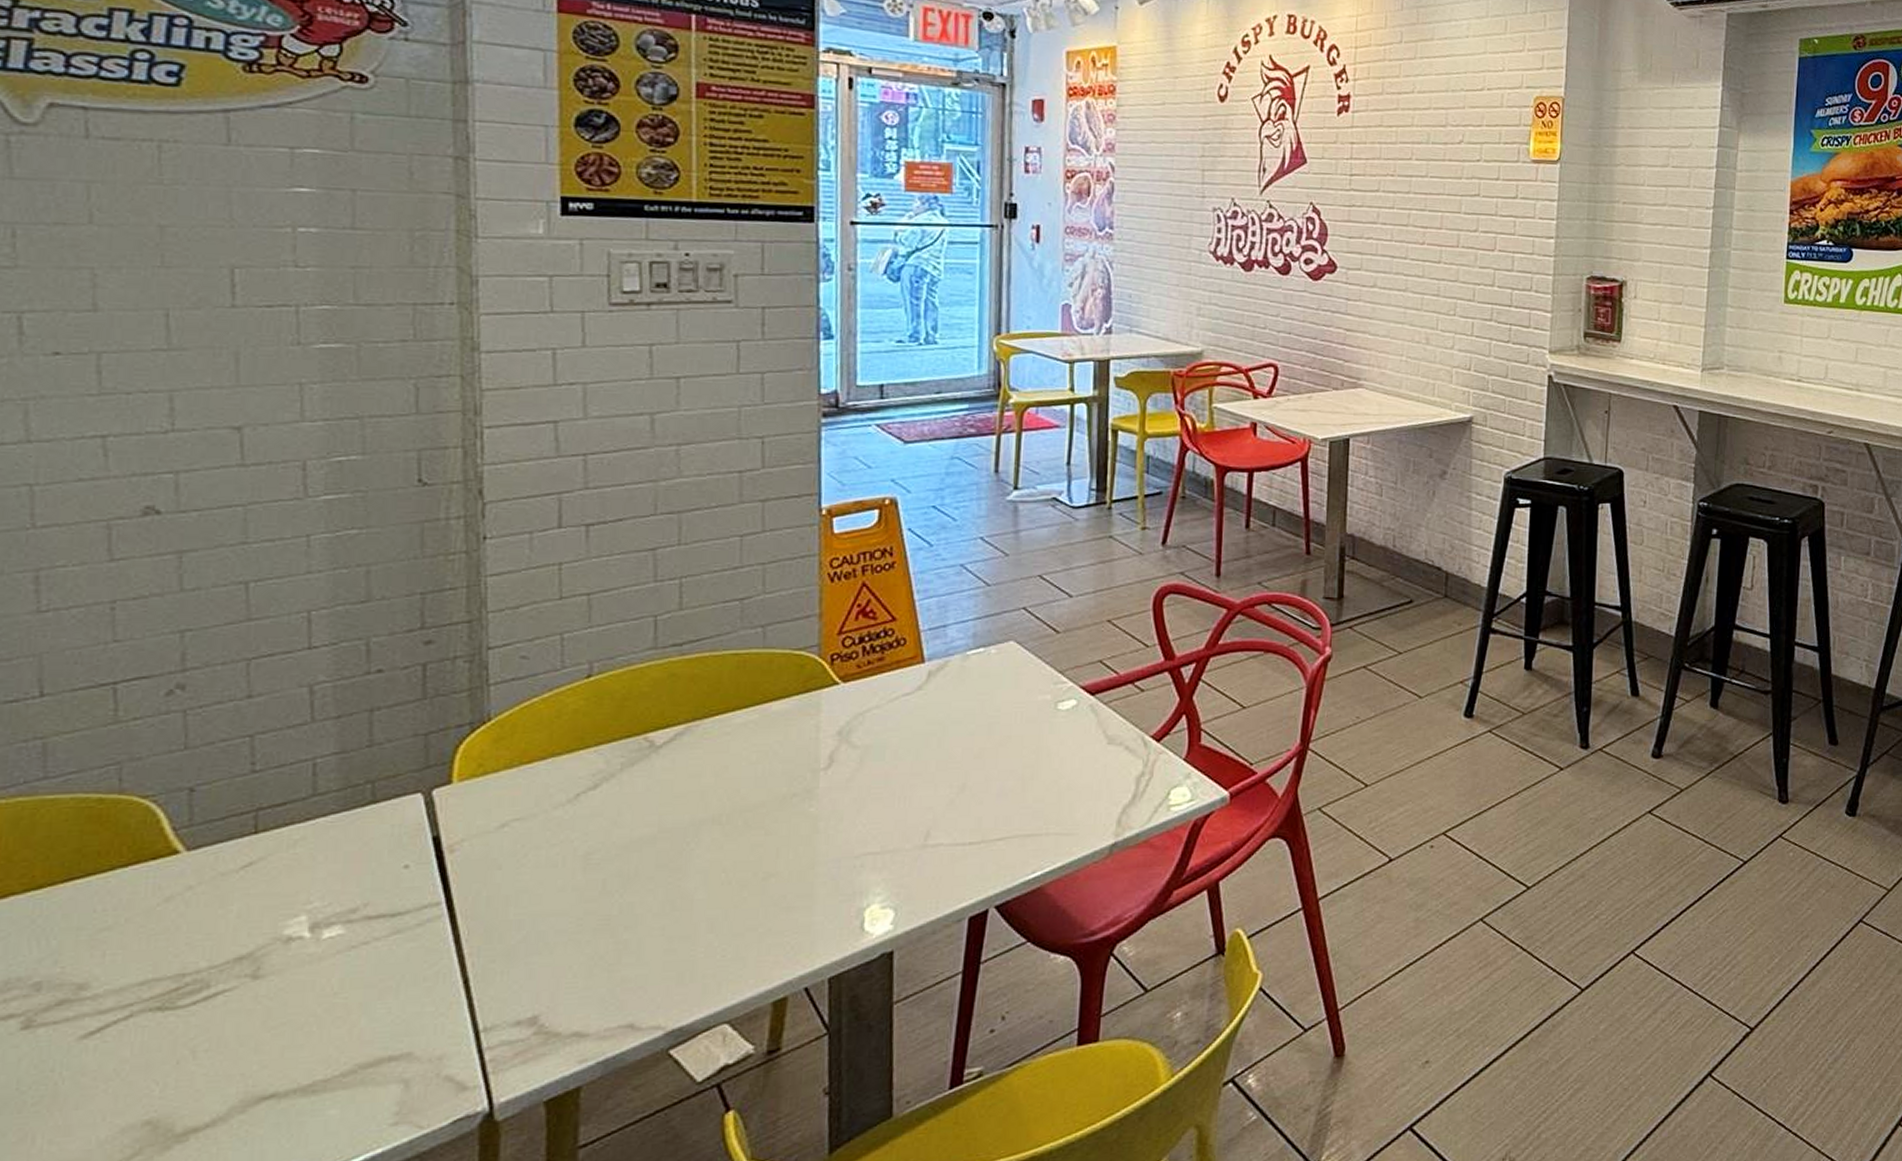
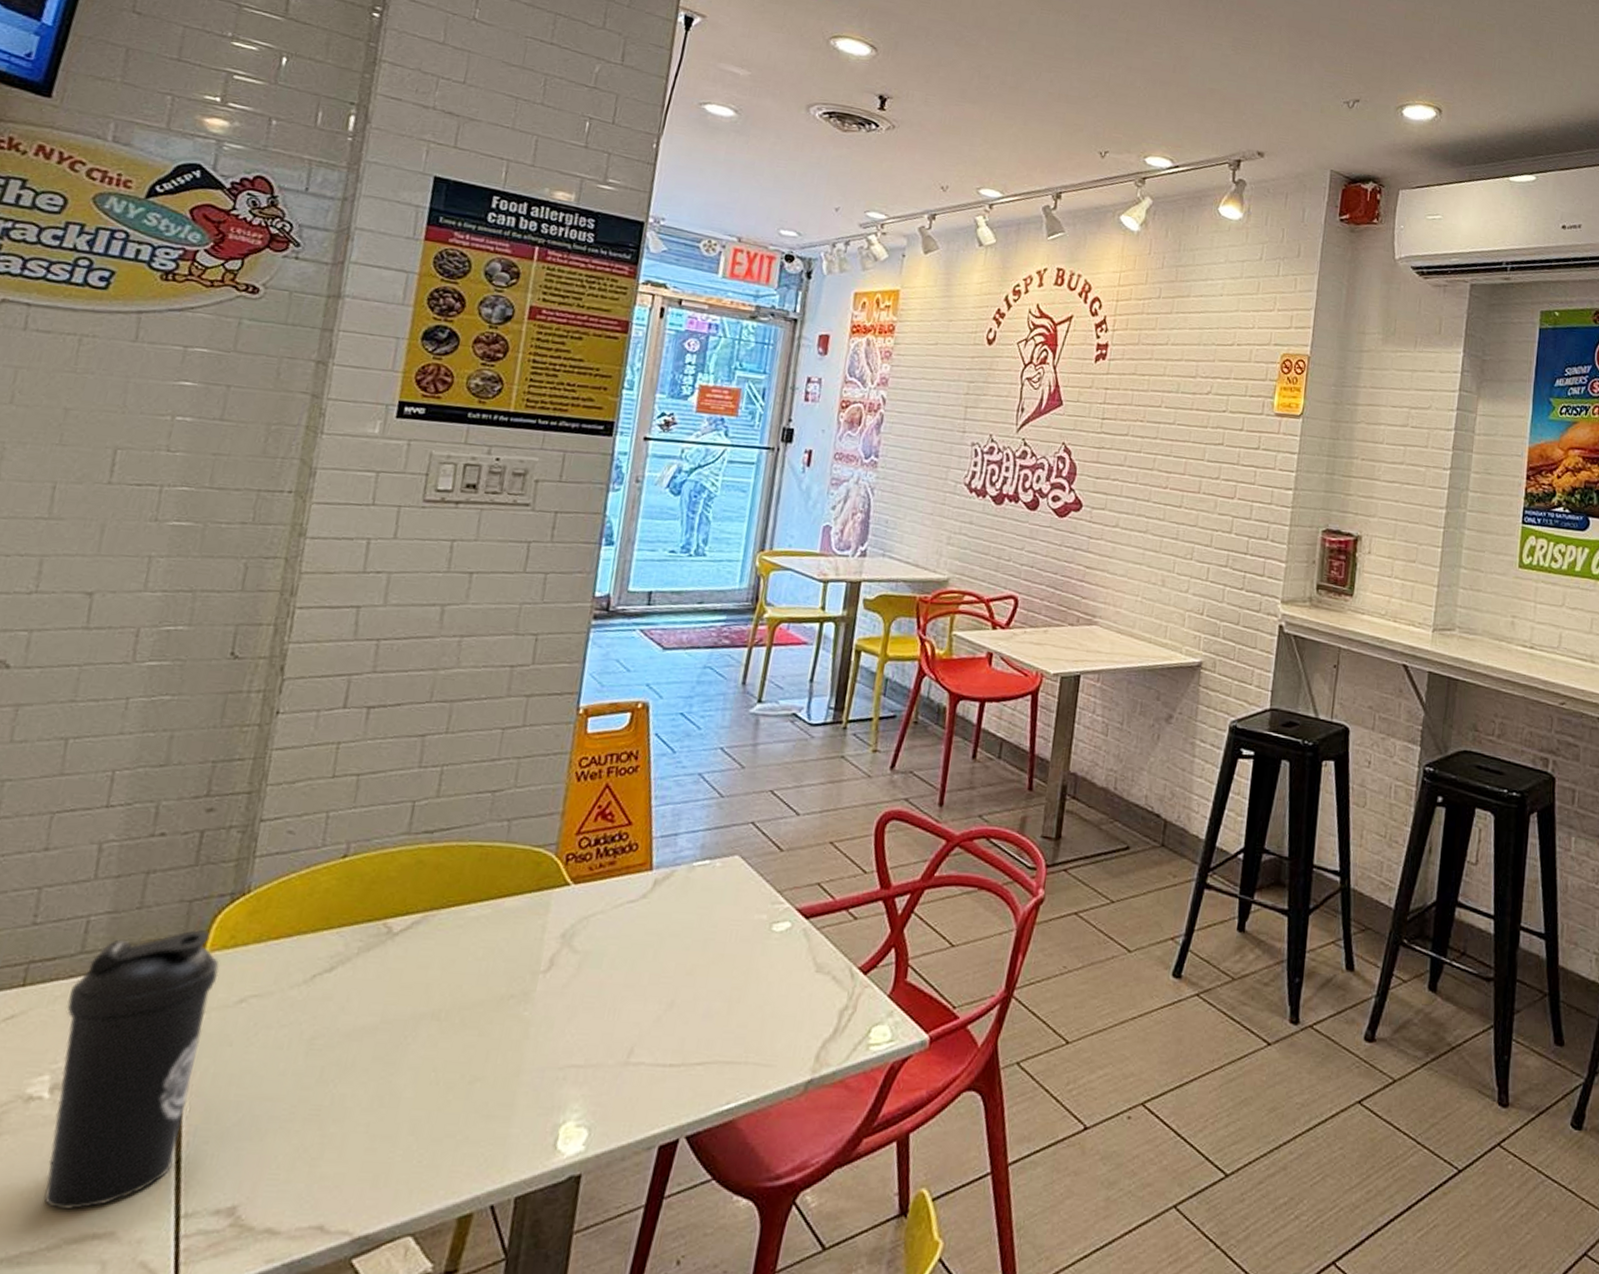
water bottle: none [310,760,472,1039] -> present [44,929,219,1211]

